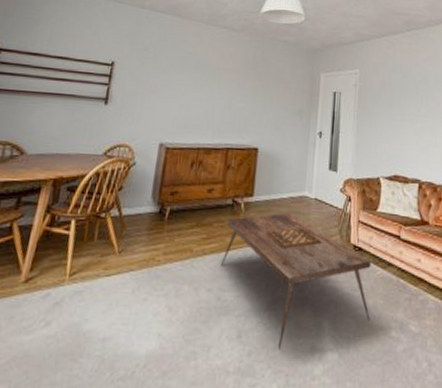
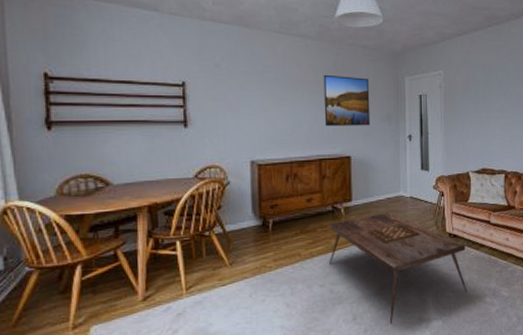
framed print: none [237,65,286,119] -> present [323,74,370,127]

